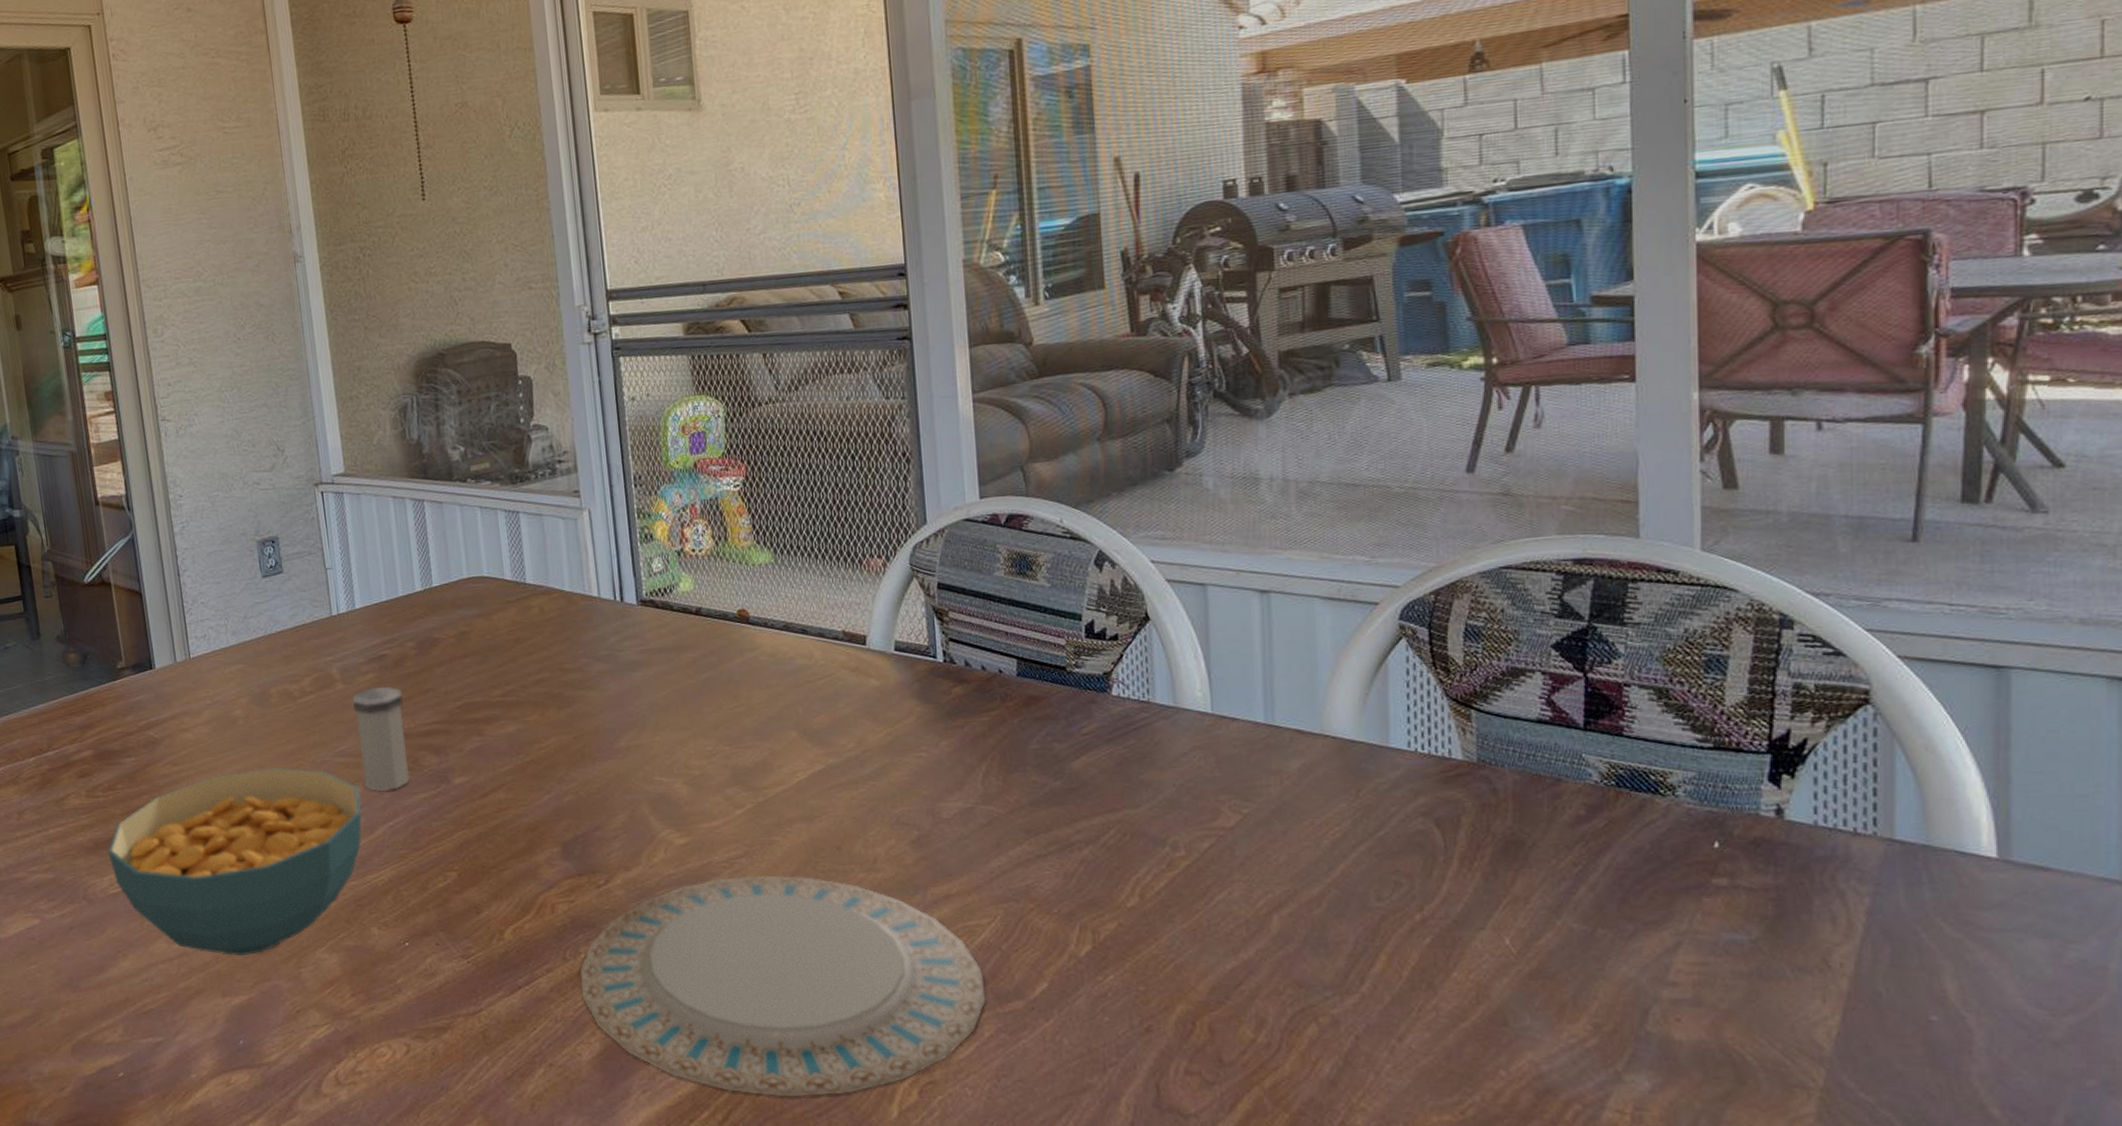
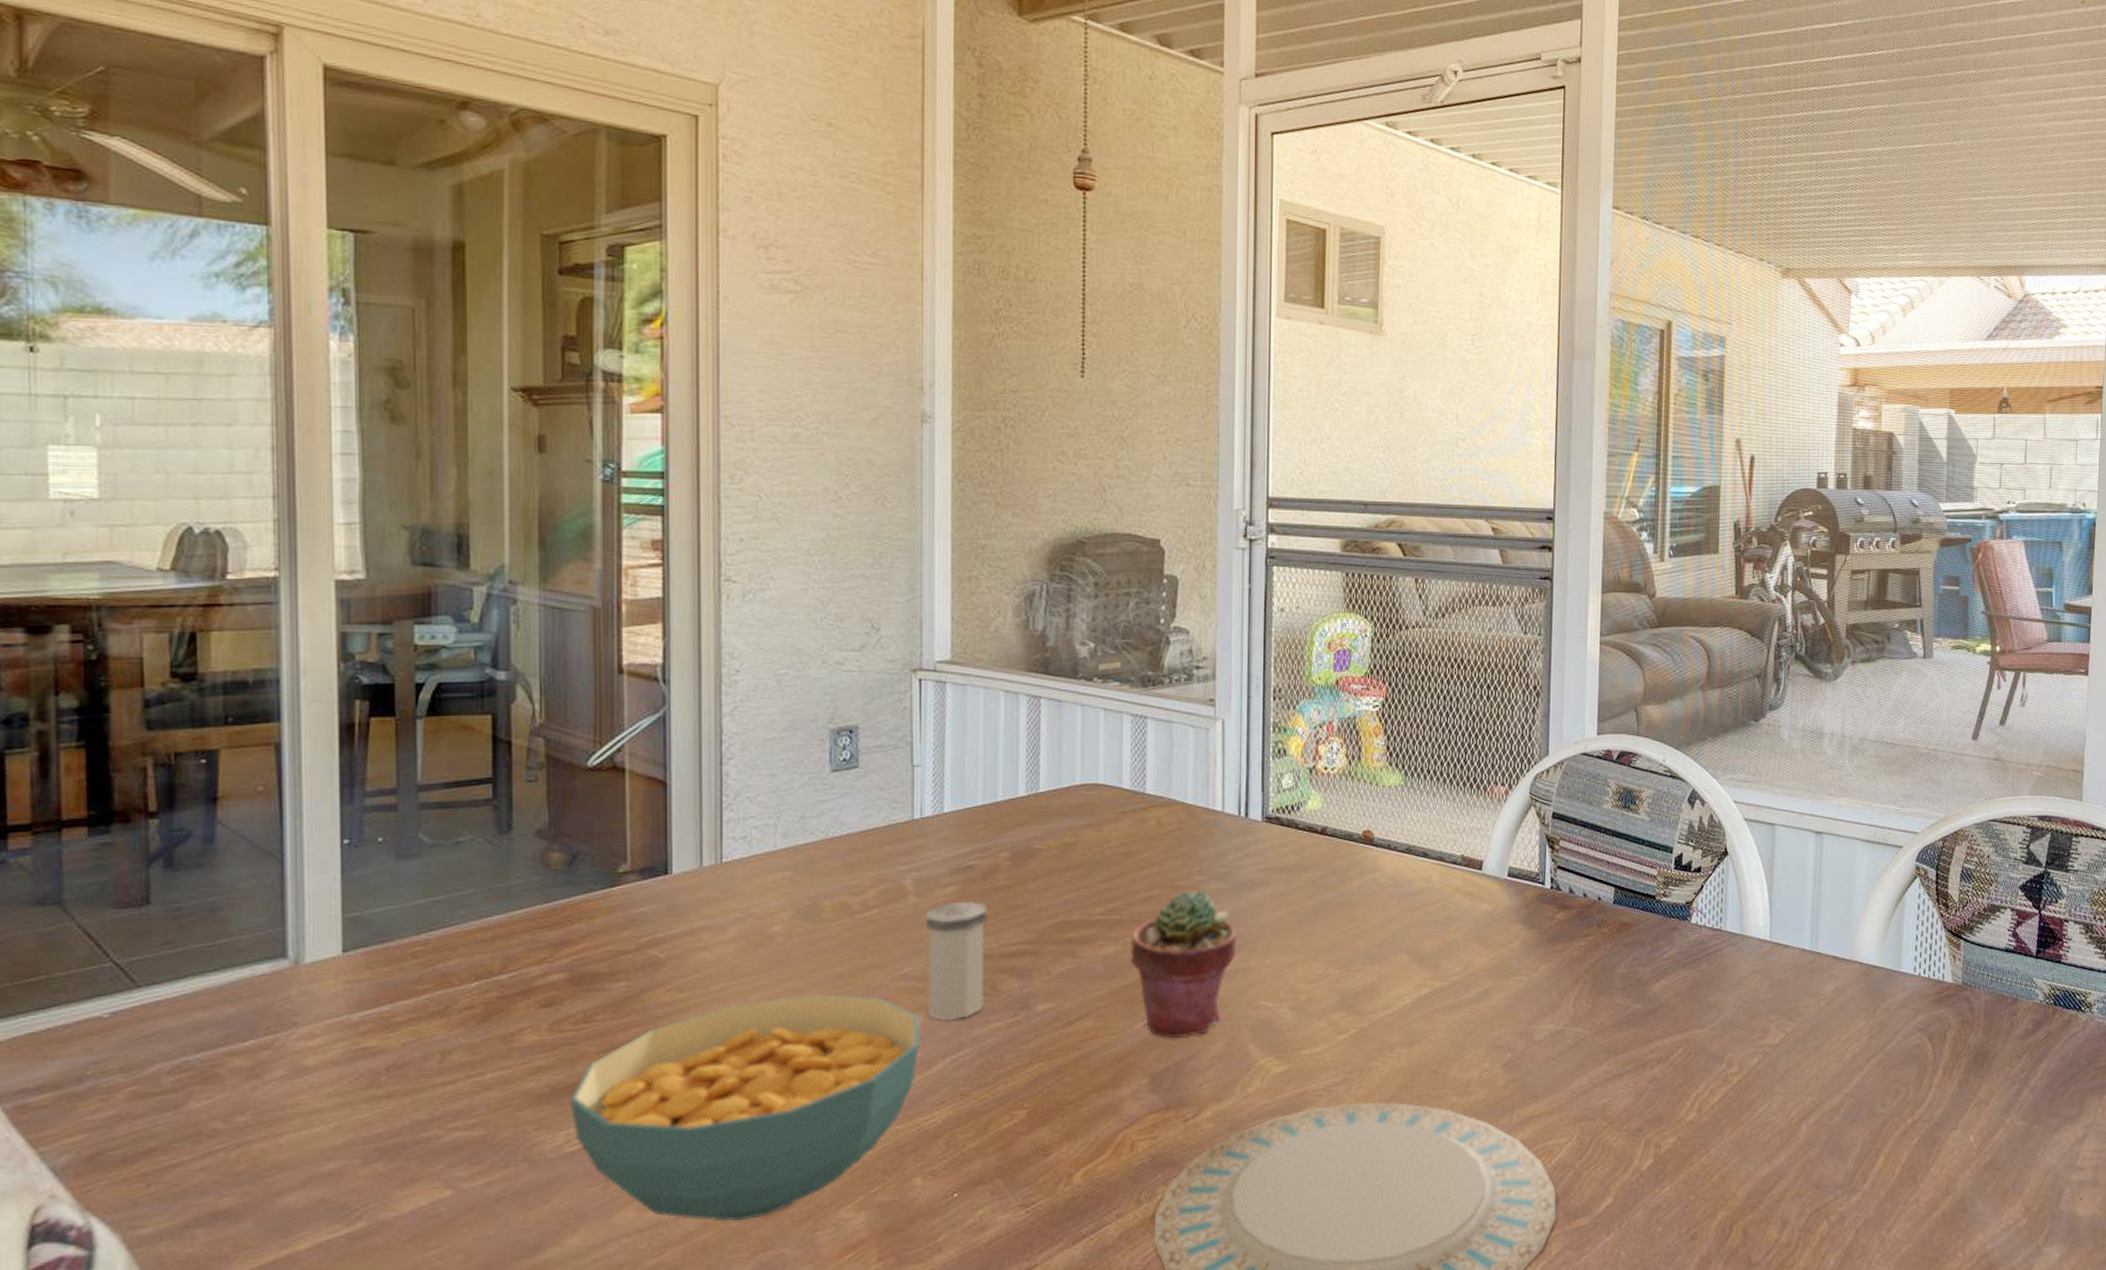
potted succulent: none [528,672,628,810] -> present [1131,891,1239,1038]

